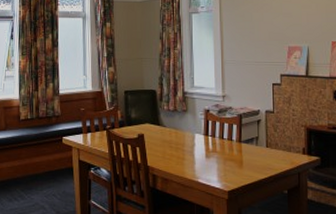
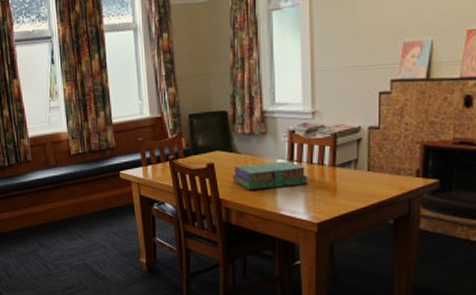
stack of books: none [159,135,220,159] -> present [233,161,308,190]

